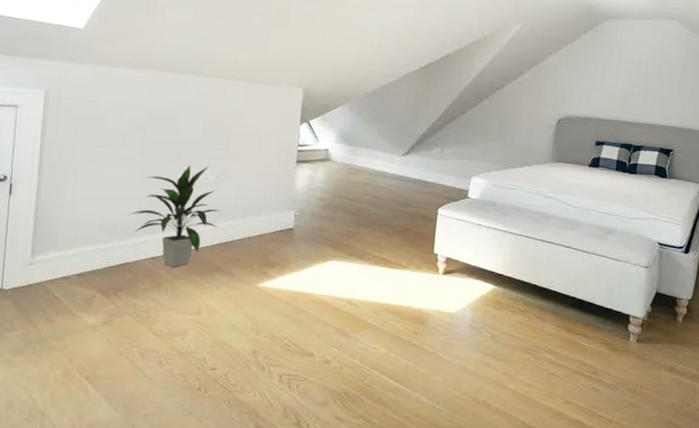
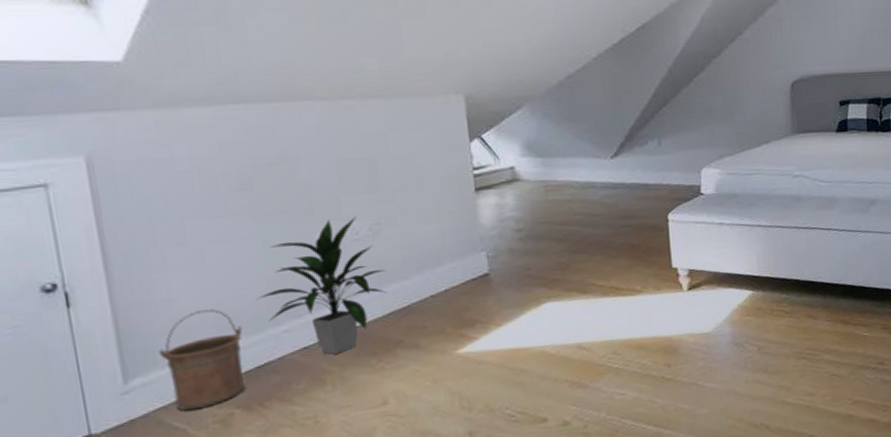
bucket: none [58,214,116,287] -> present [159,309,246,410]

